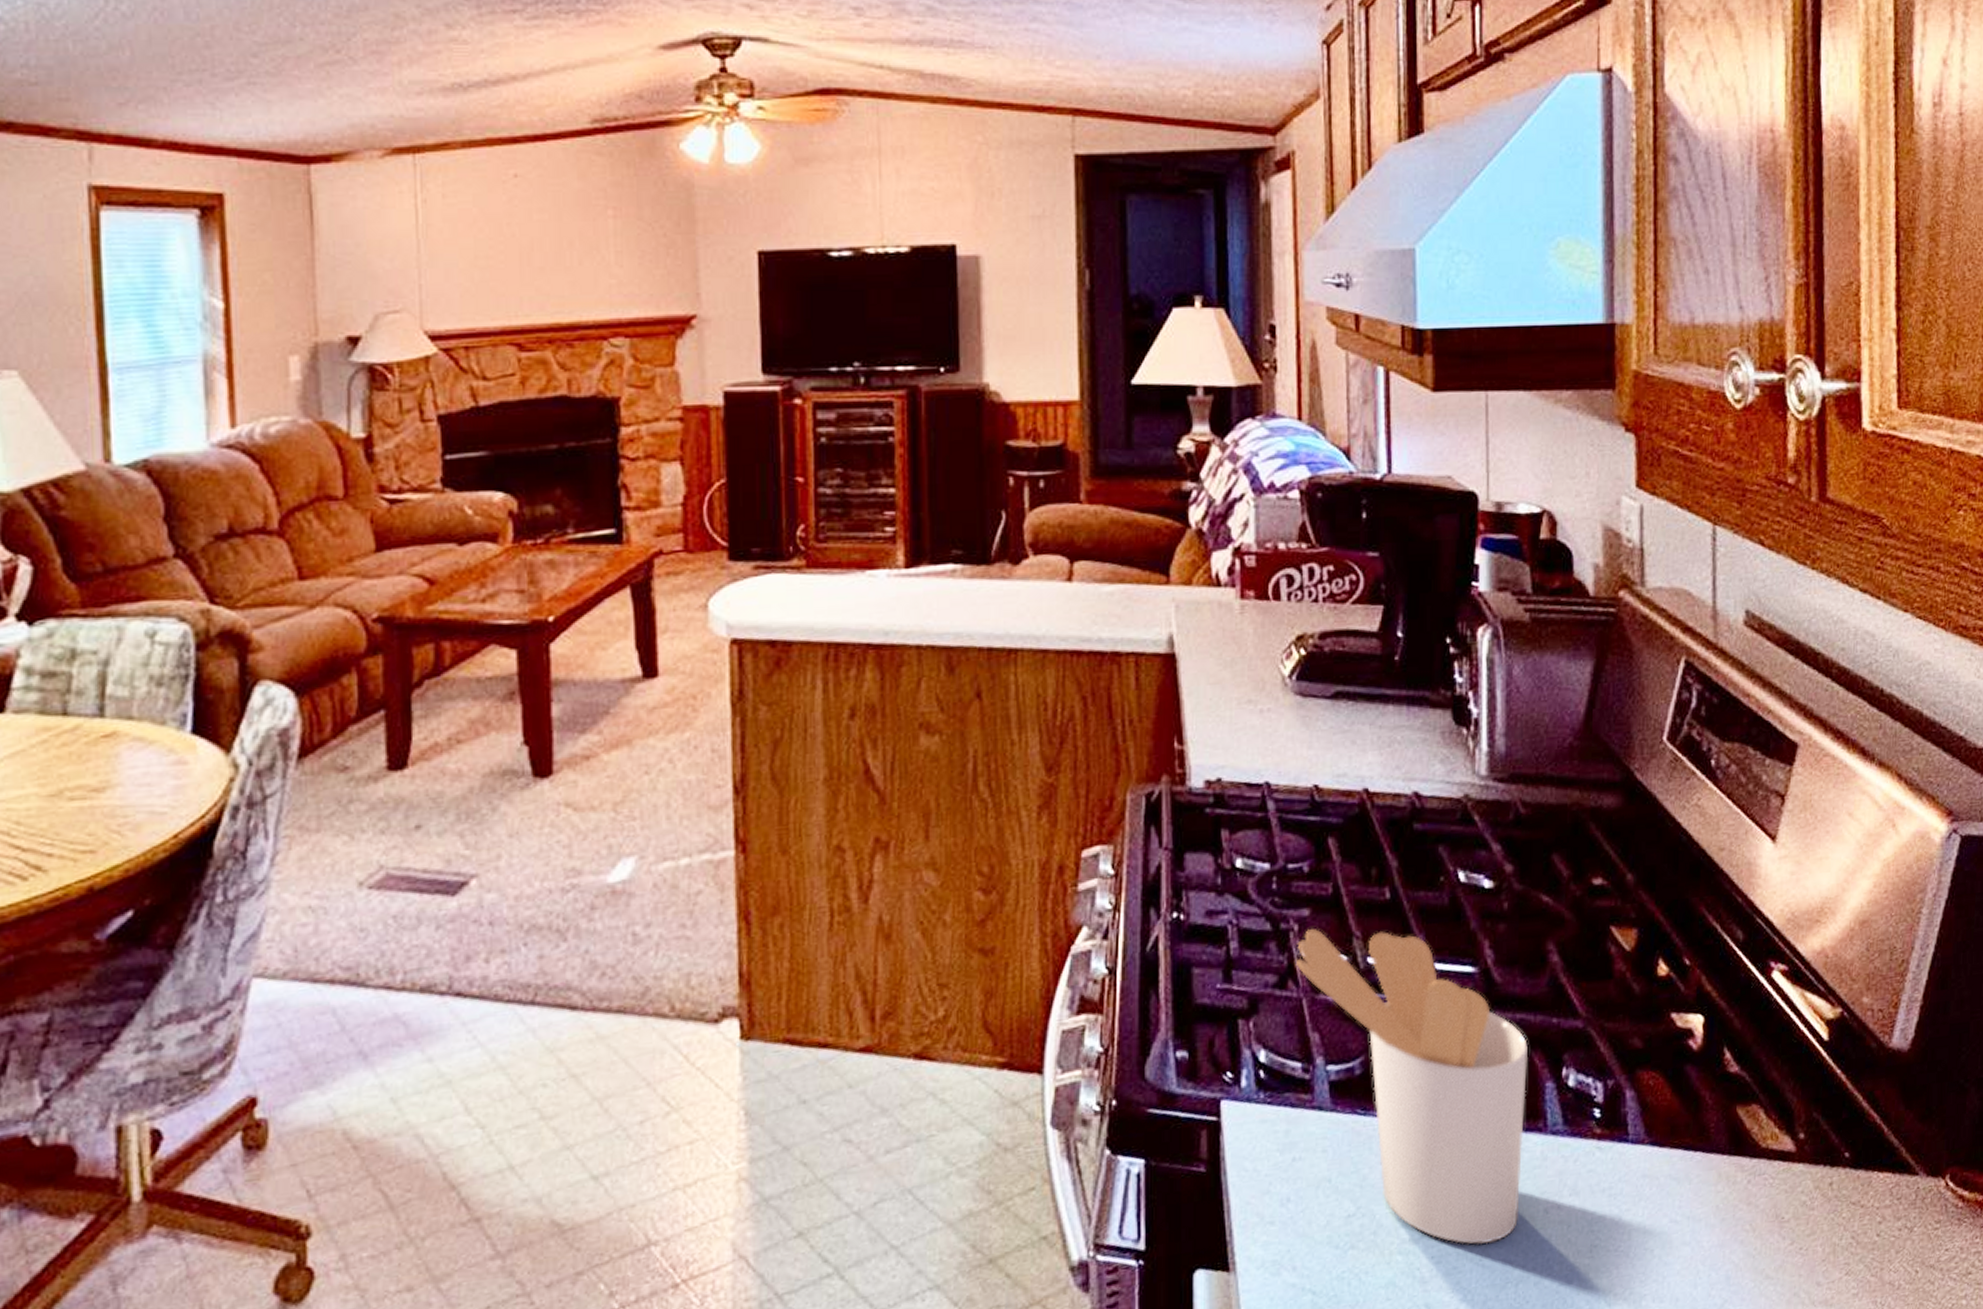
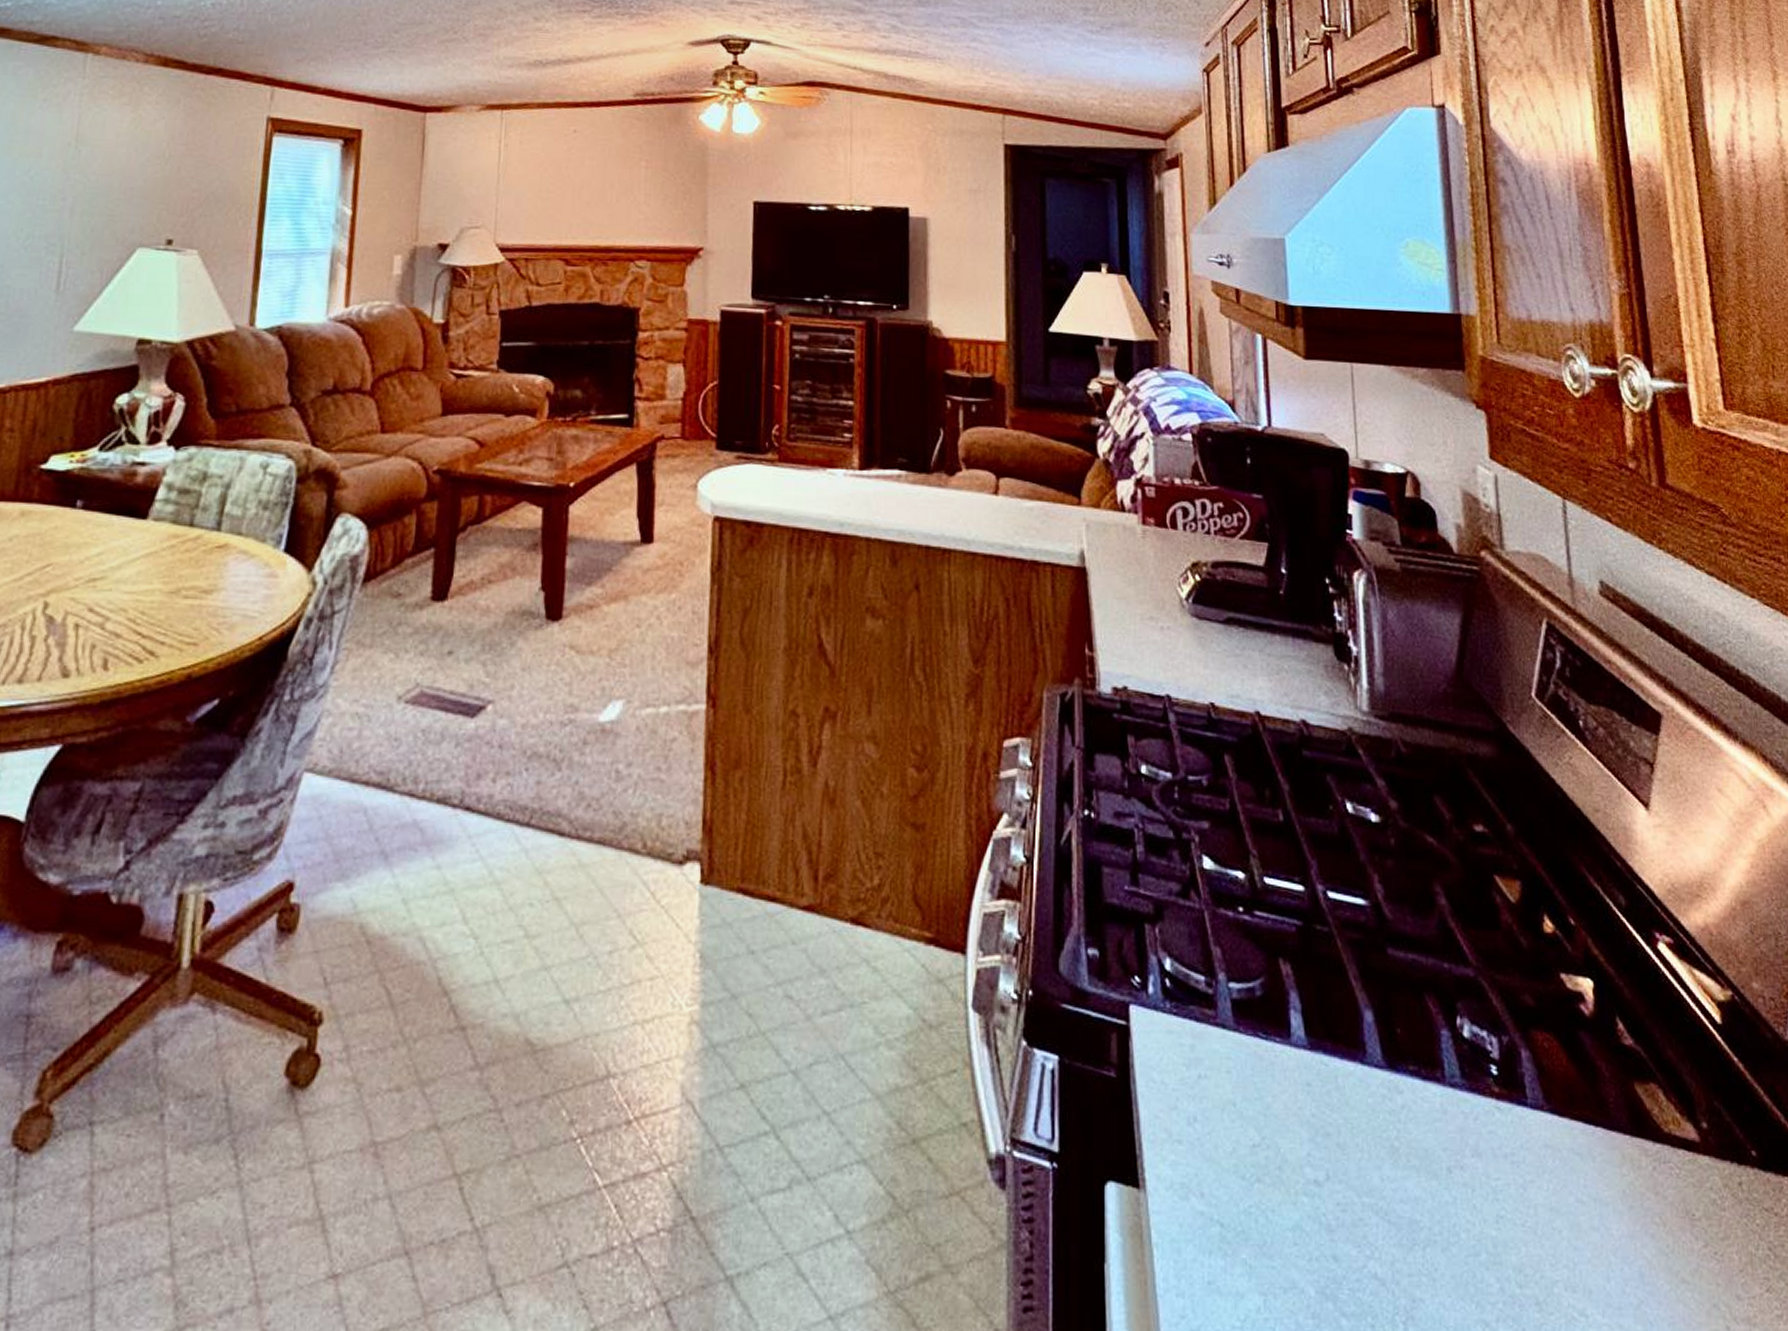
utensil holder: present [1297,928,1528,1244] -> none [1198,841,1423,1198]

